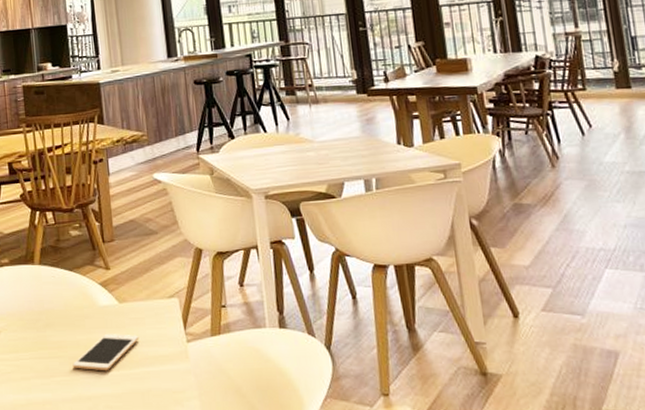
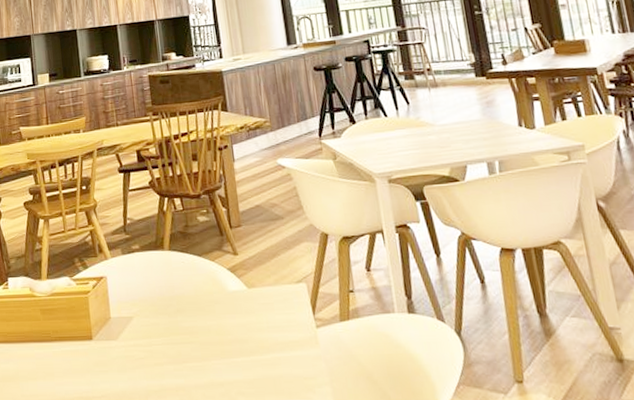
cell phone: present [72,334,139,371] -> none [204,319,269,357]

